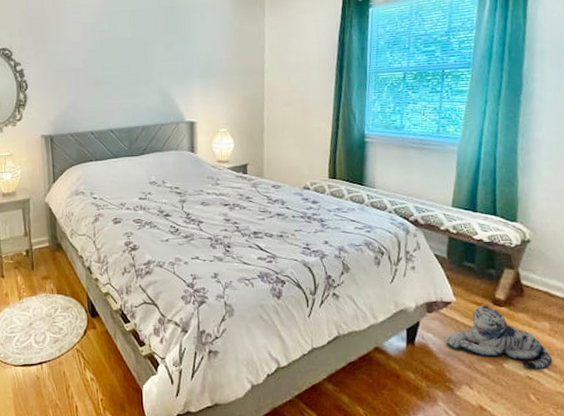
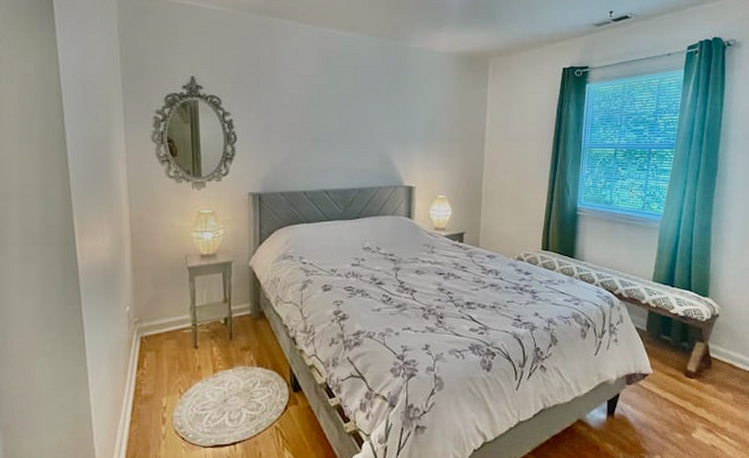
plush toy: present [444,305,552,370] -> none [641,377,733,439]

